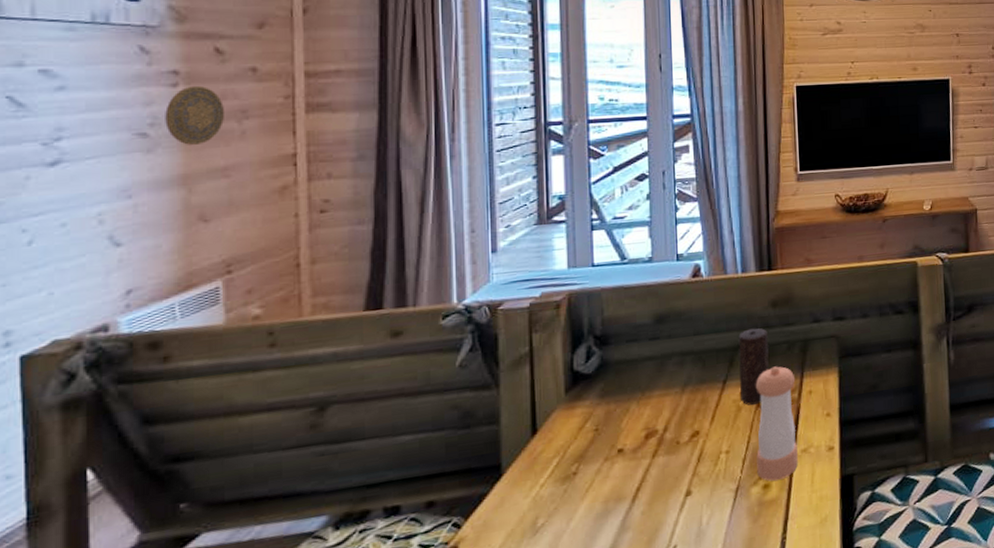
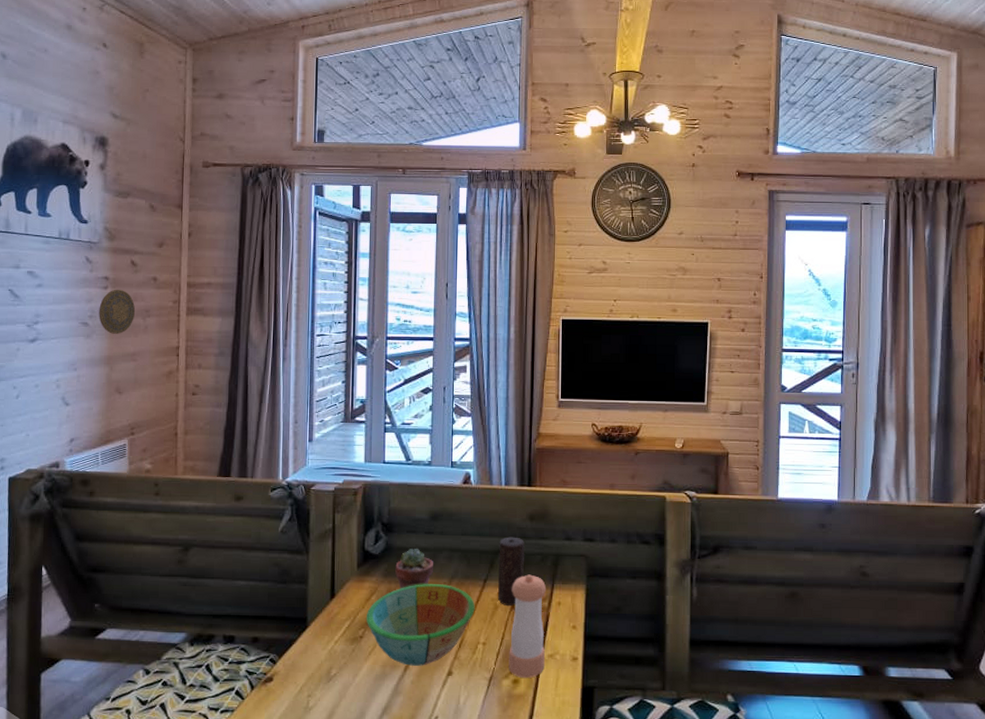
bowl: none [579,394,714,495] -> present [366,584,475,666]
potted succulent: none [614,359,661,409] -> present [395,549,433,589]

